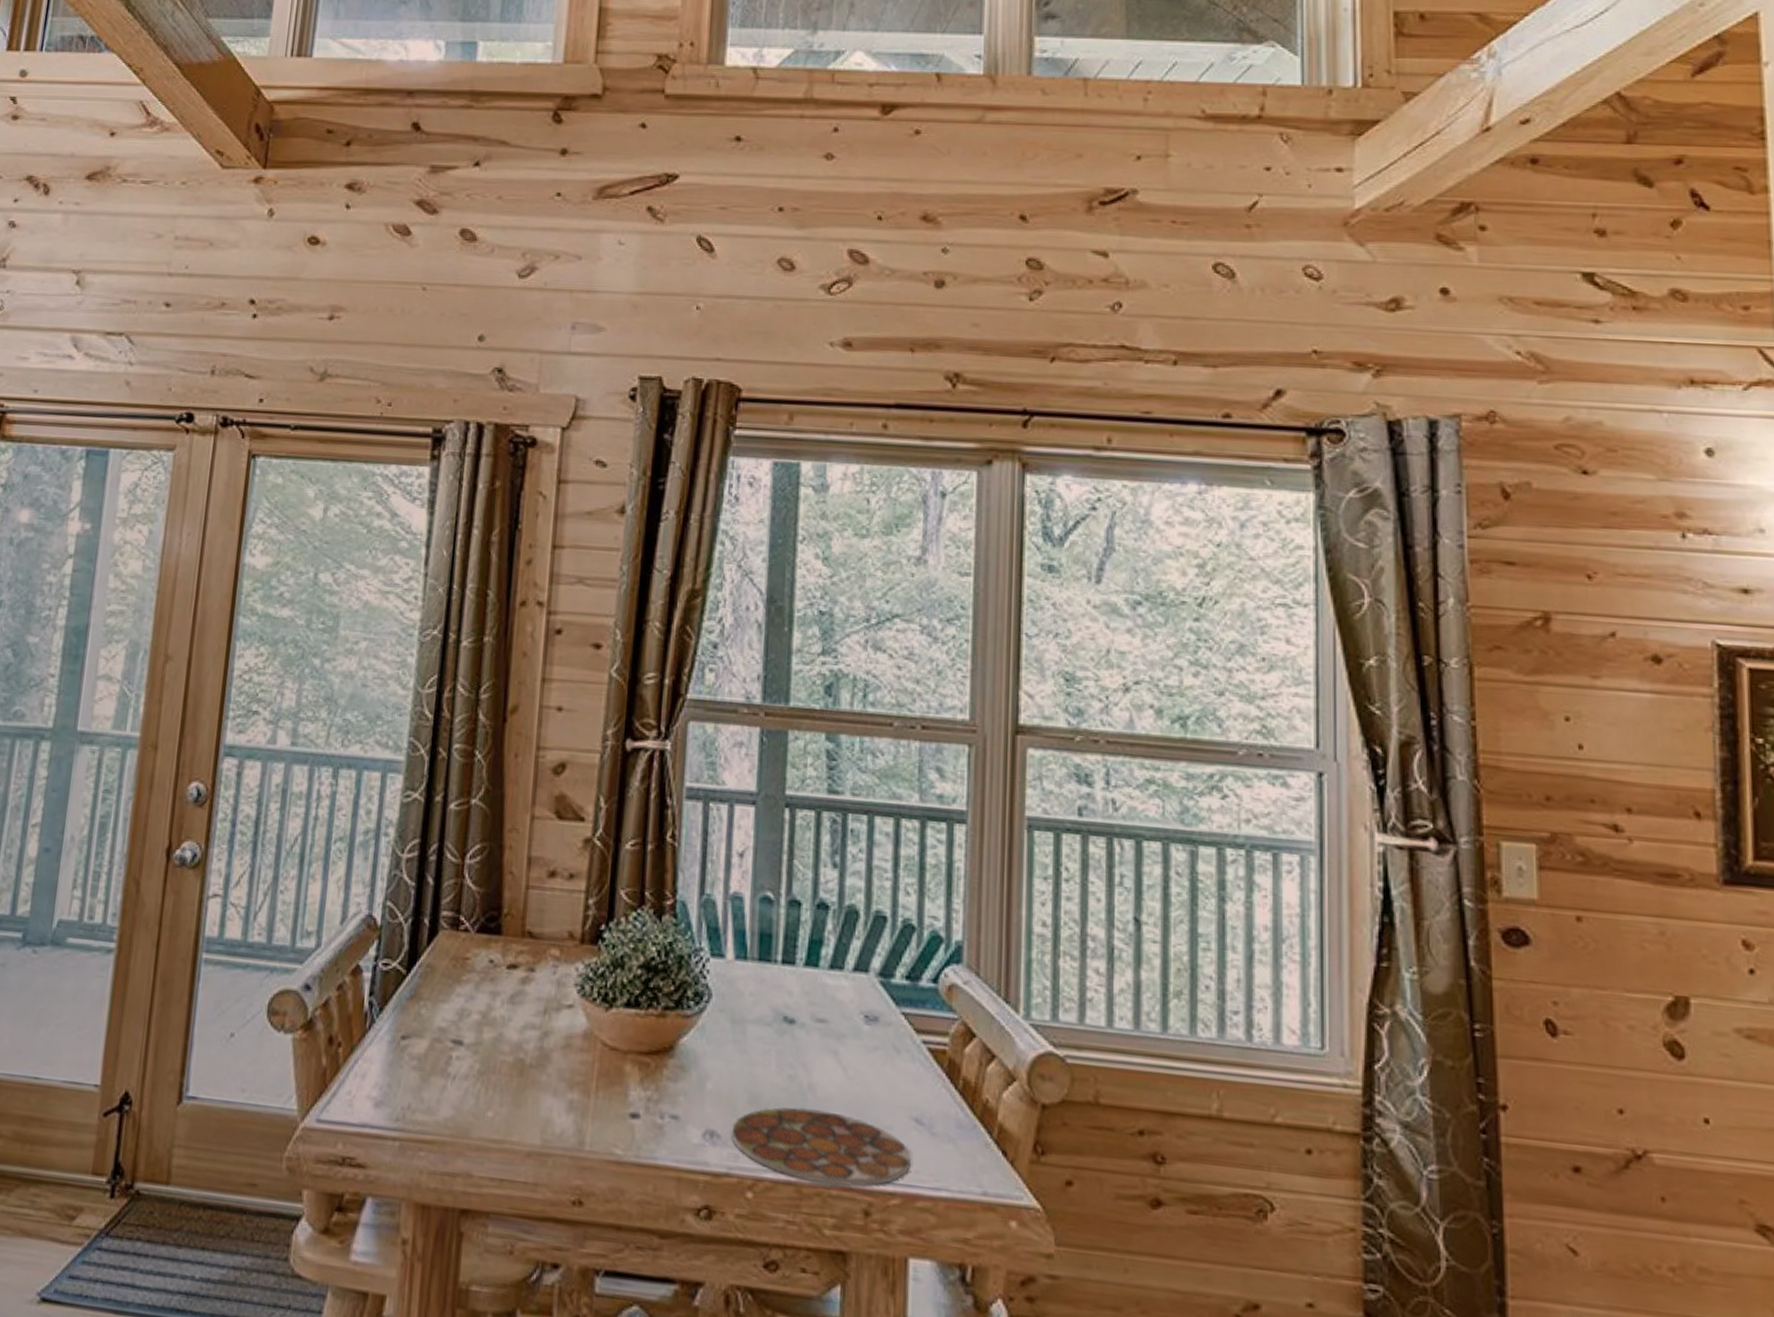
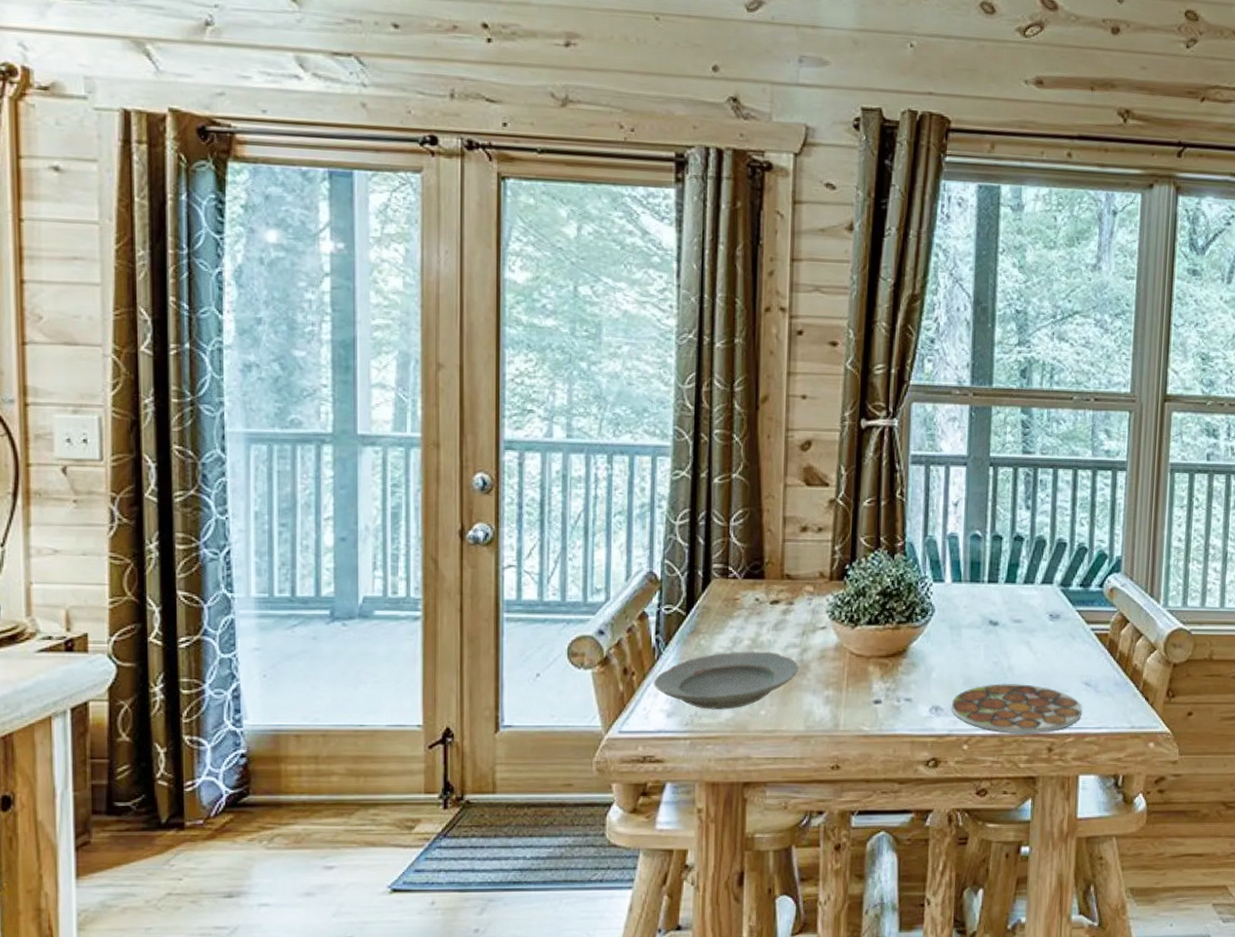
plate: none [362,1027,538,1105] -> present [653,651,800,710]

